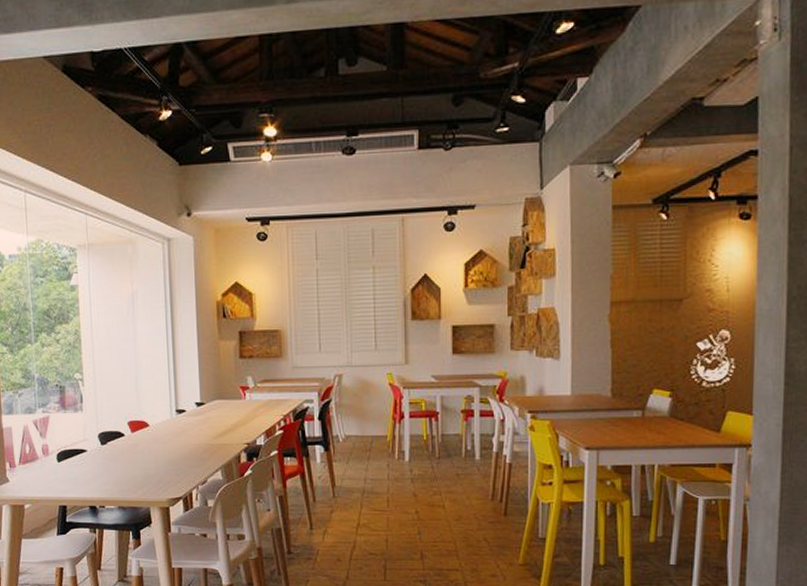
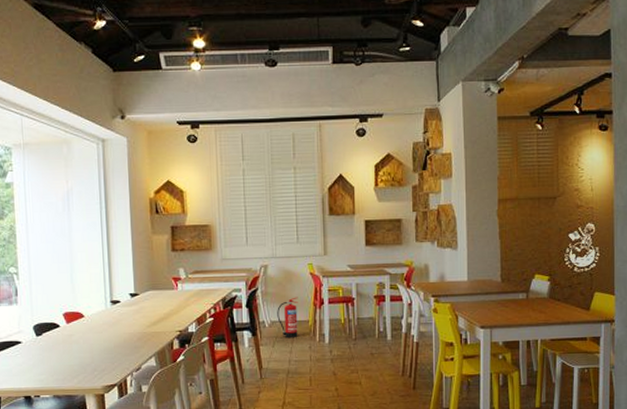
fire extinguisher: none [352,409,376,455] -> present [277,297,298,338]

